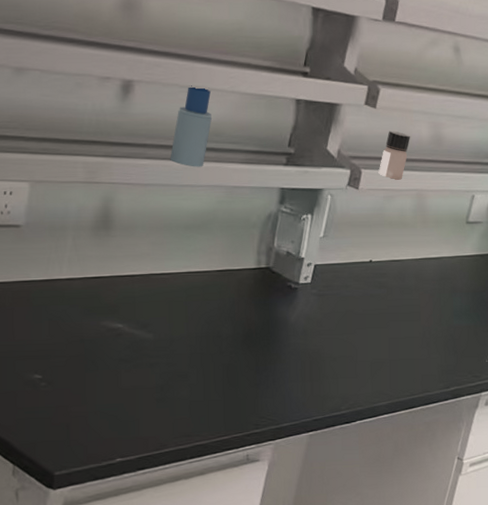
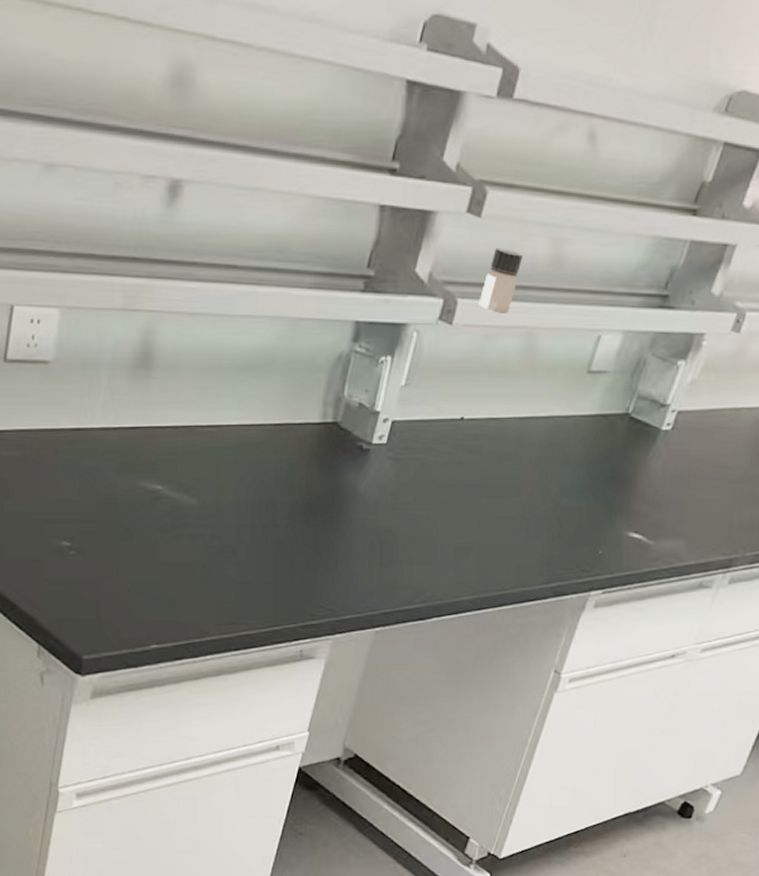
spray bottle: present [170,85,212,167] -> none [223,186,275,293]

